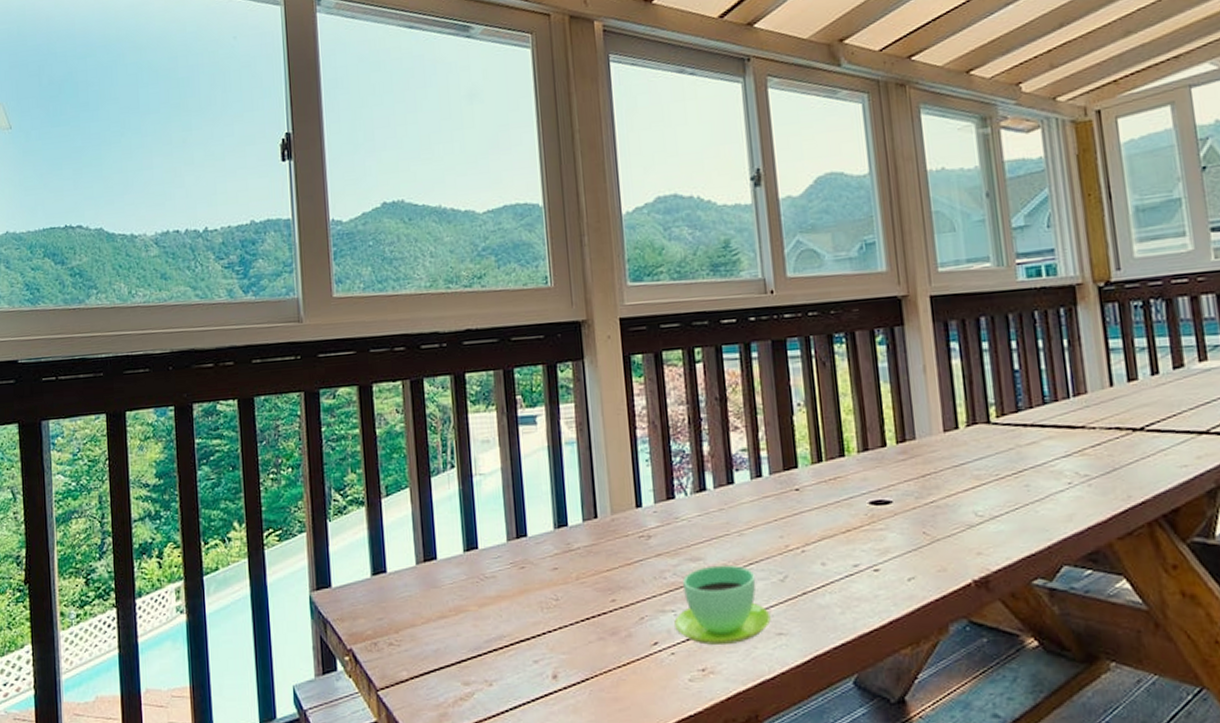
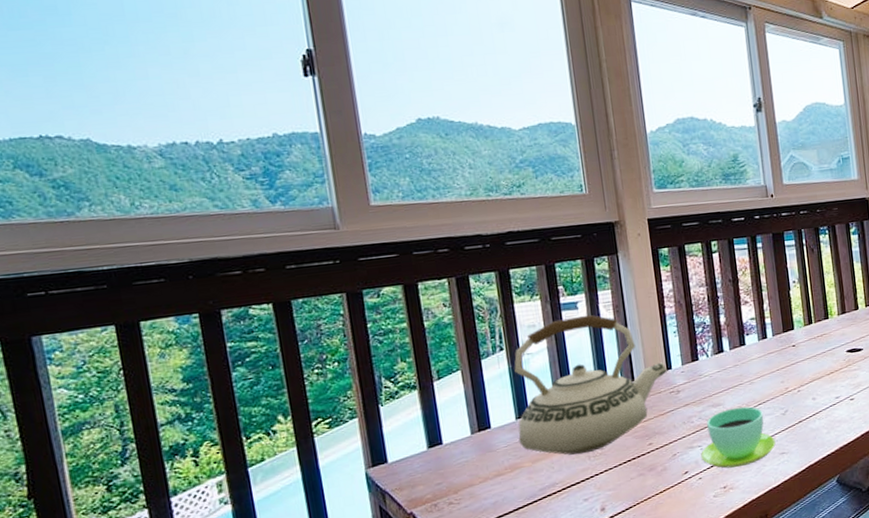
teakettle: none [464,431,636,604] -> present [514,314,667,455]

